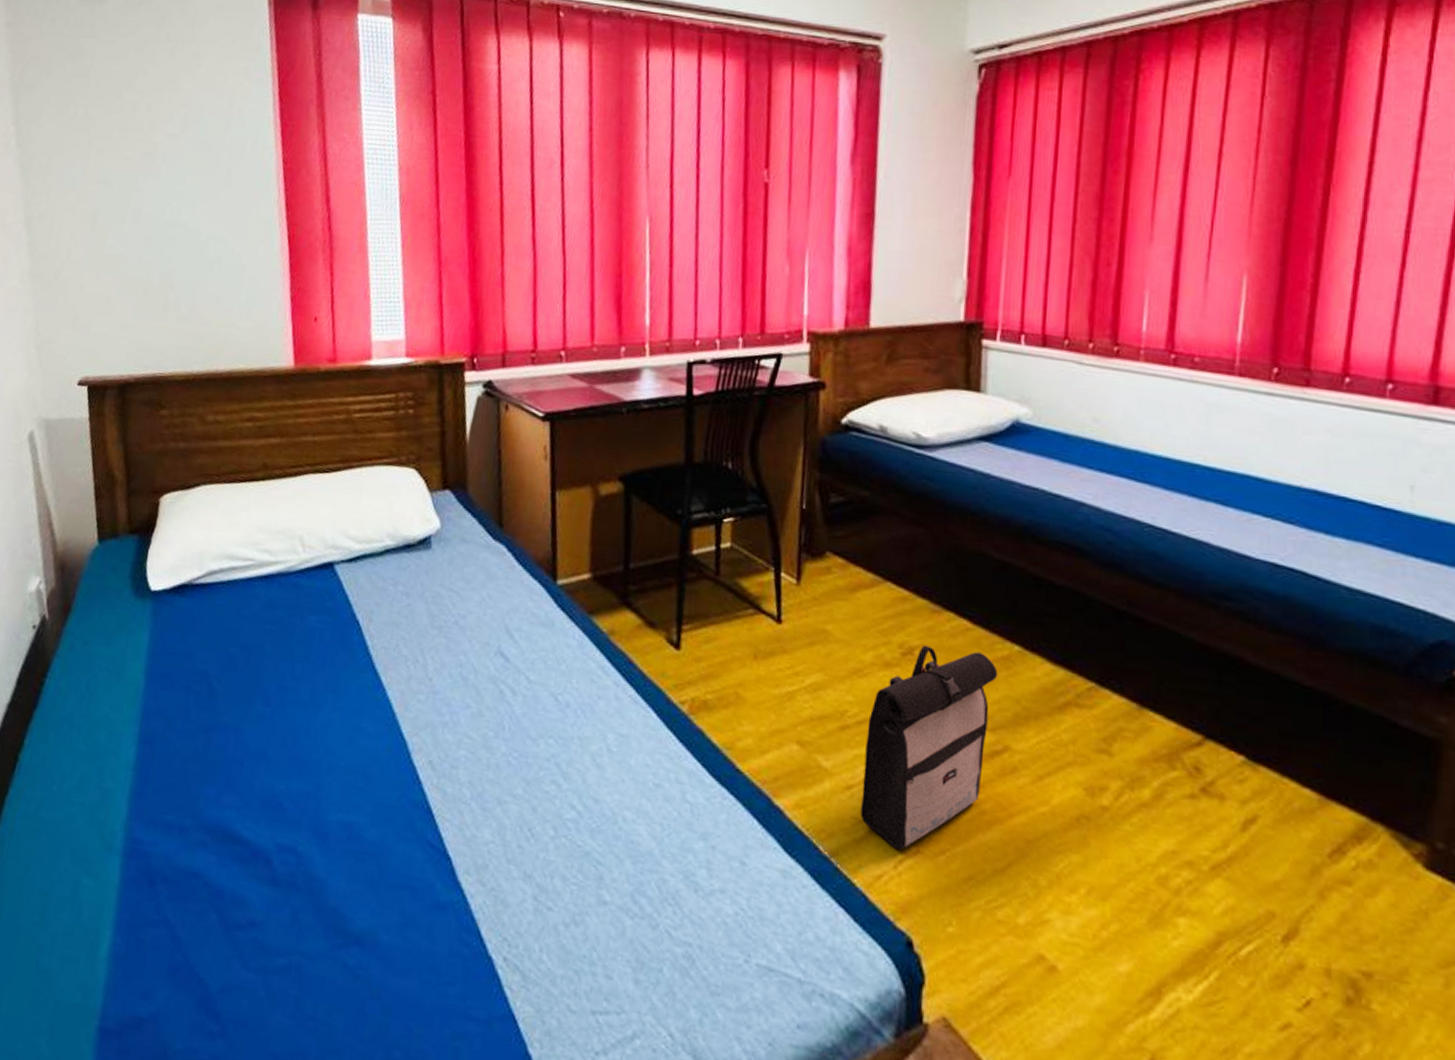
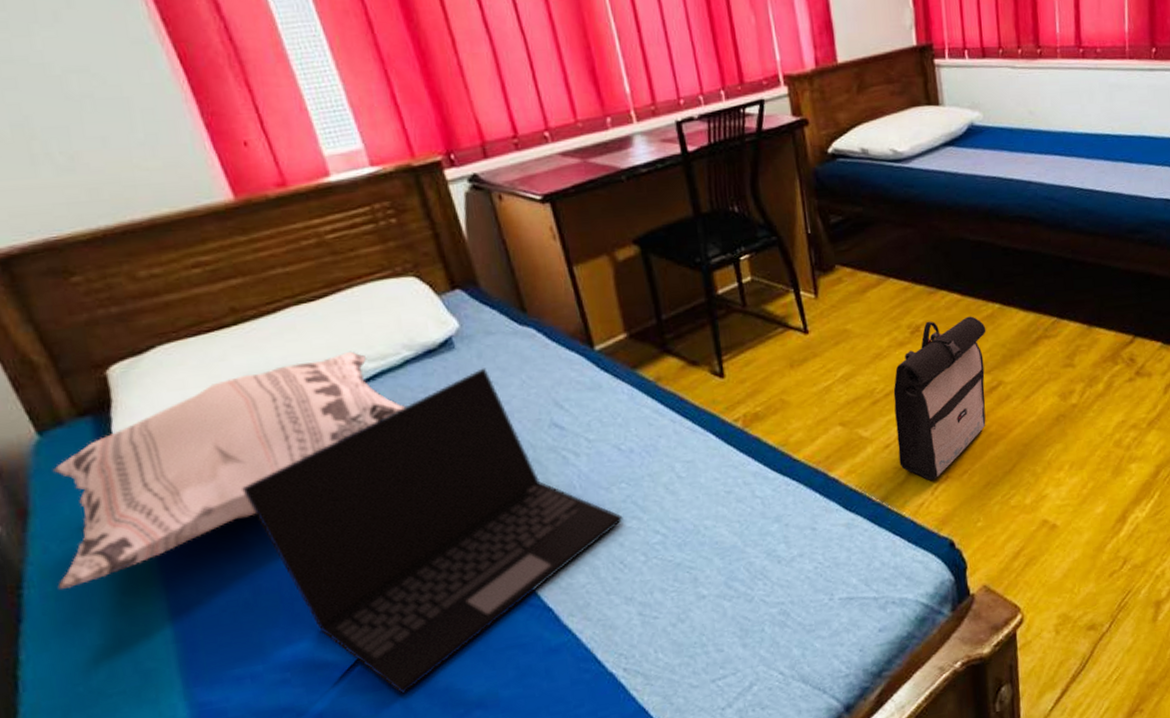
decorative pillow: none [69,527,375,689] -> present [54,351,406,589]
laptop: none [225,575,543,899] -> present [242,368,623,694]

